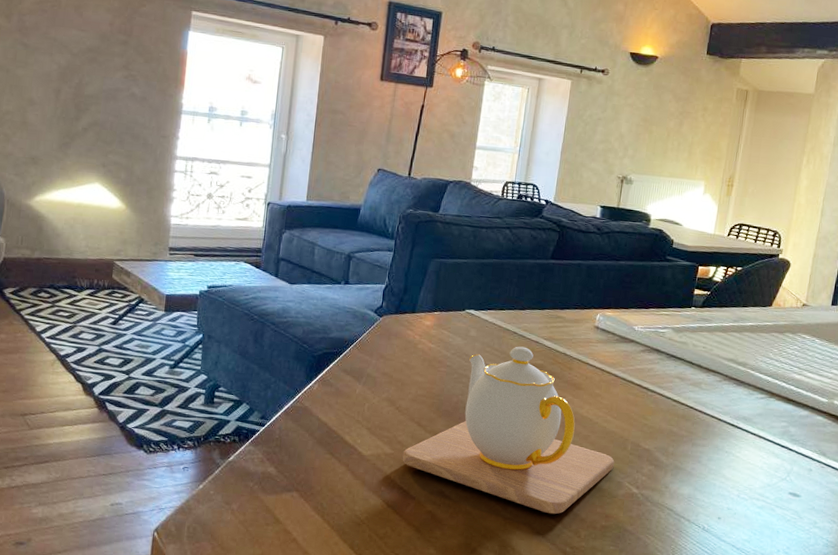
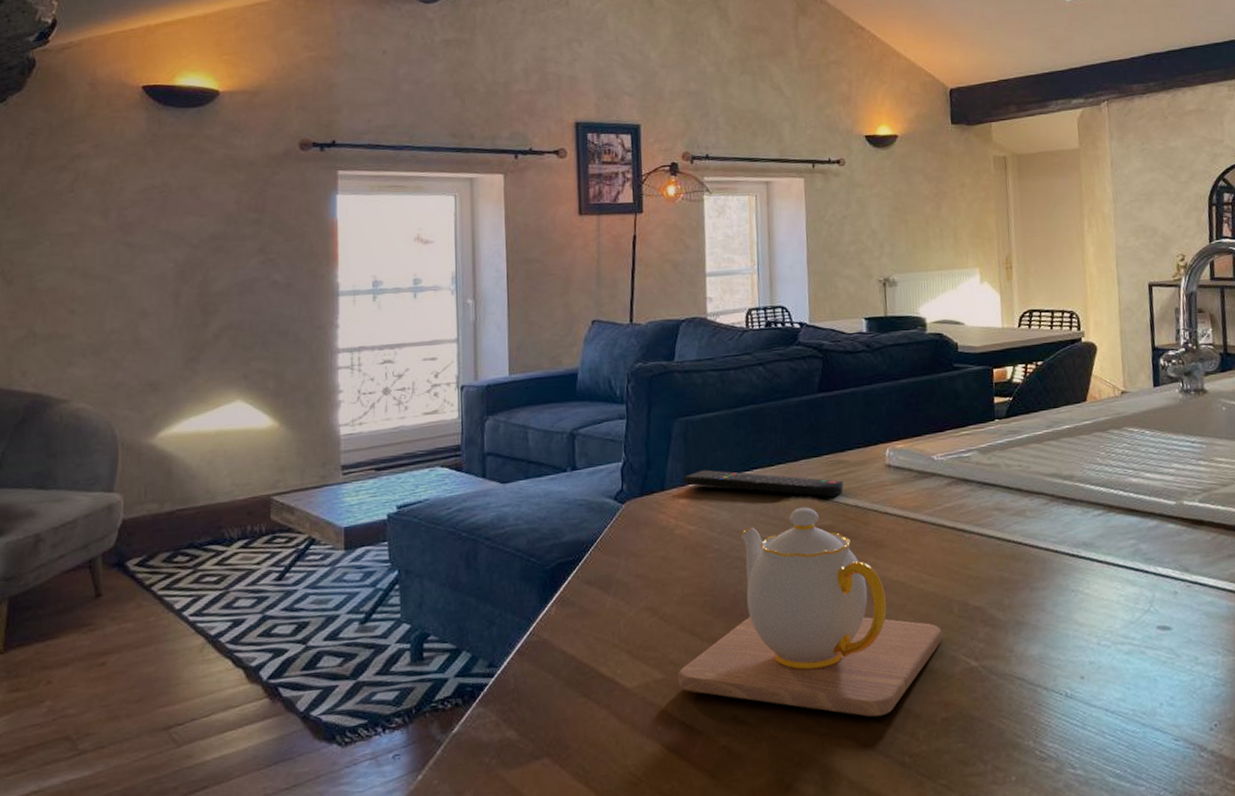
remote control: none [431,302,558,344] -> present [683,469,844,498]

